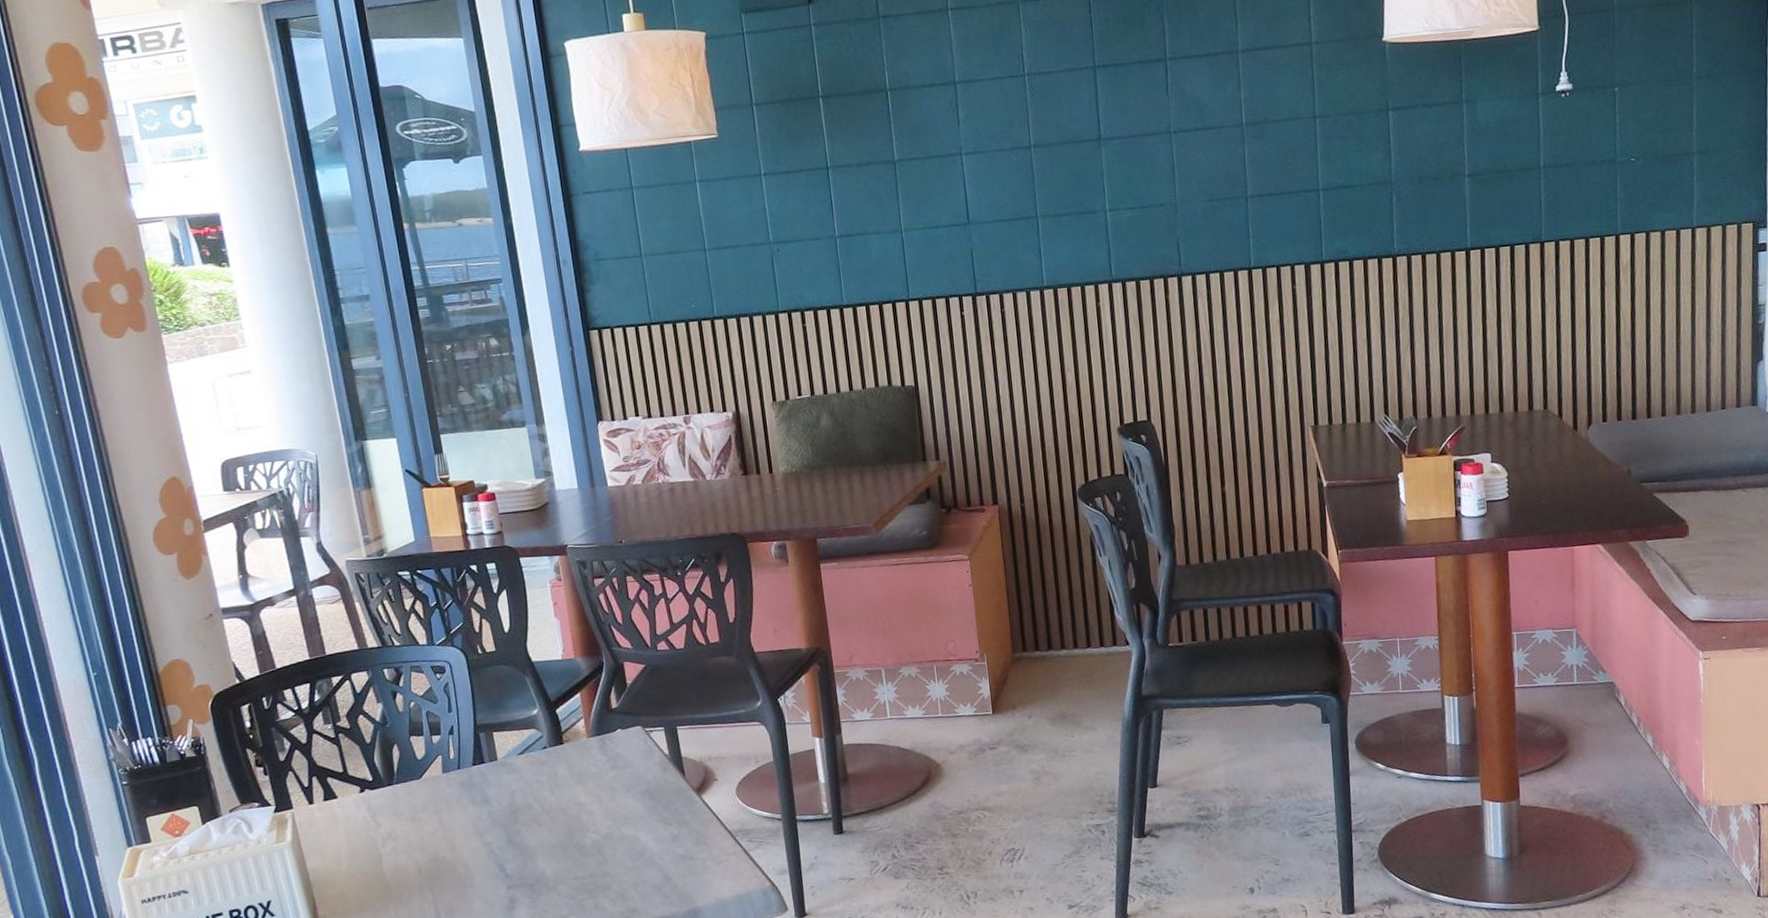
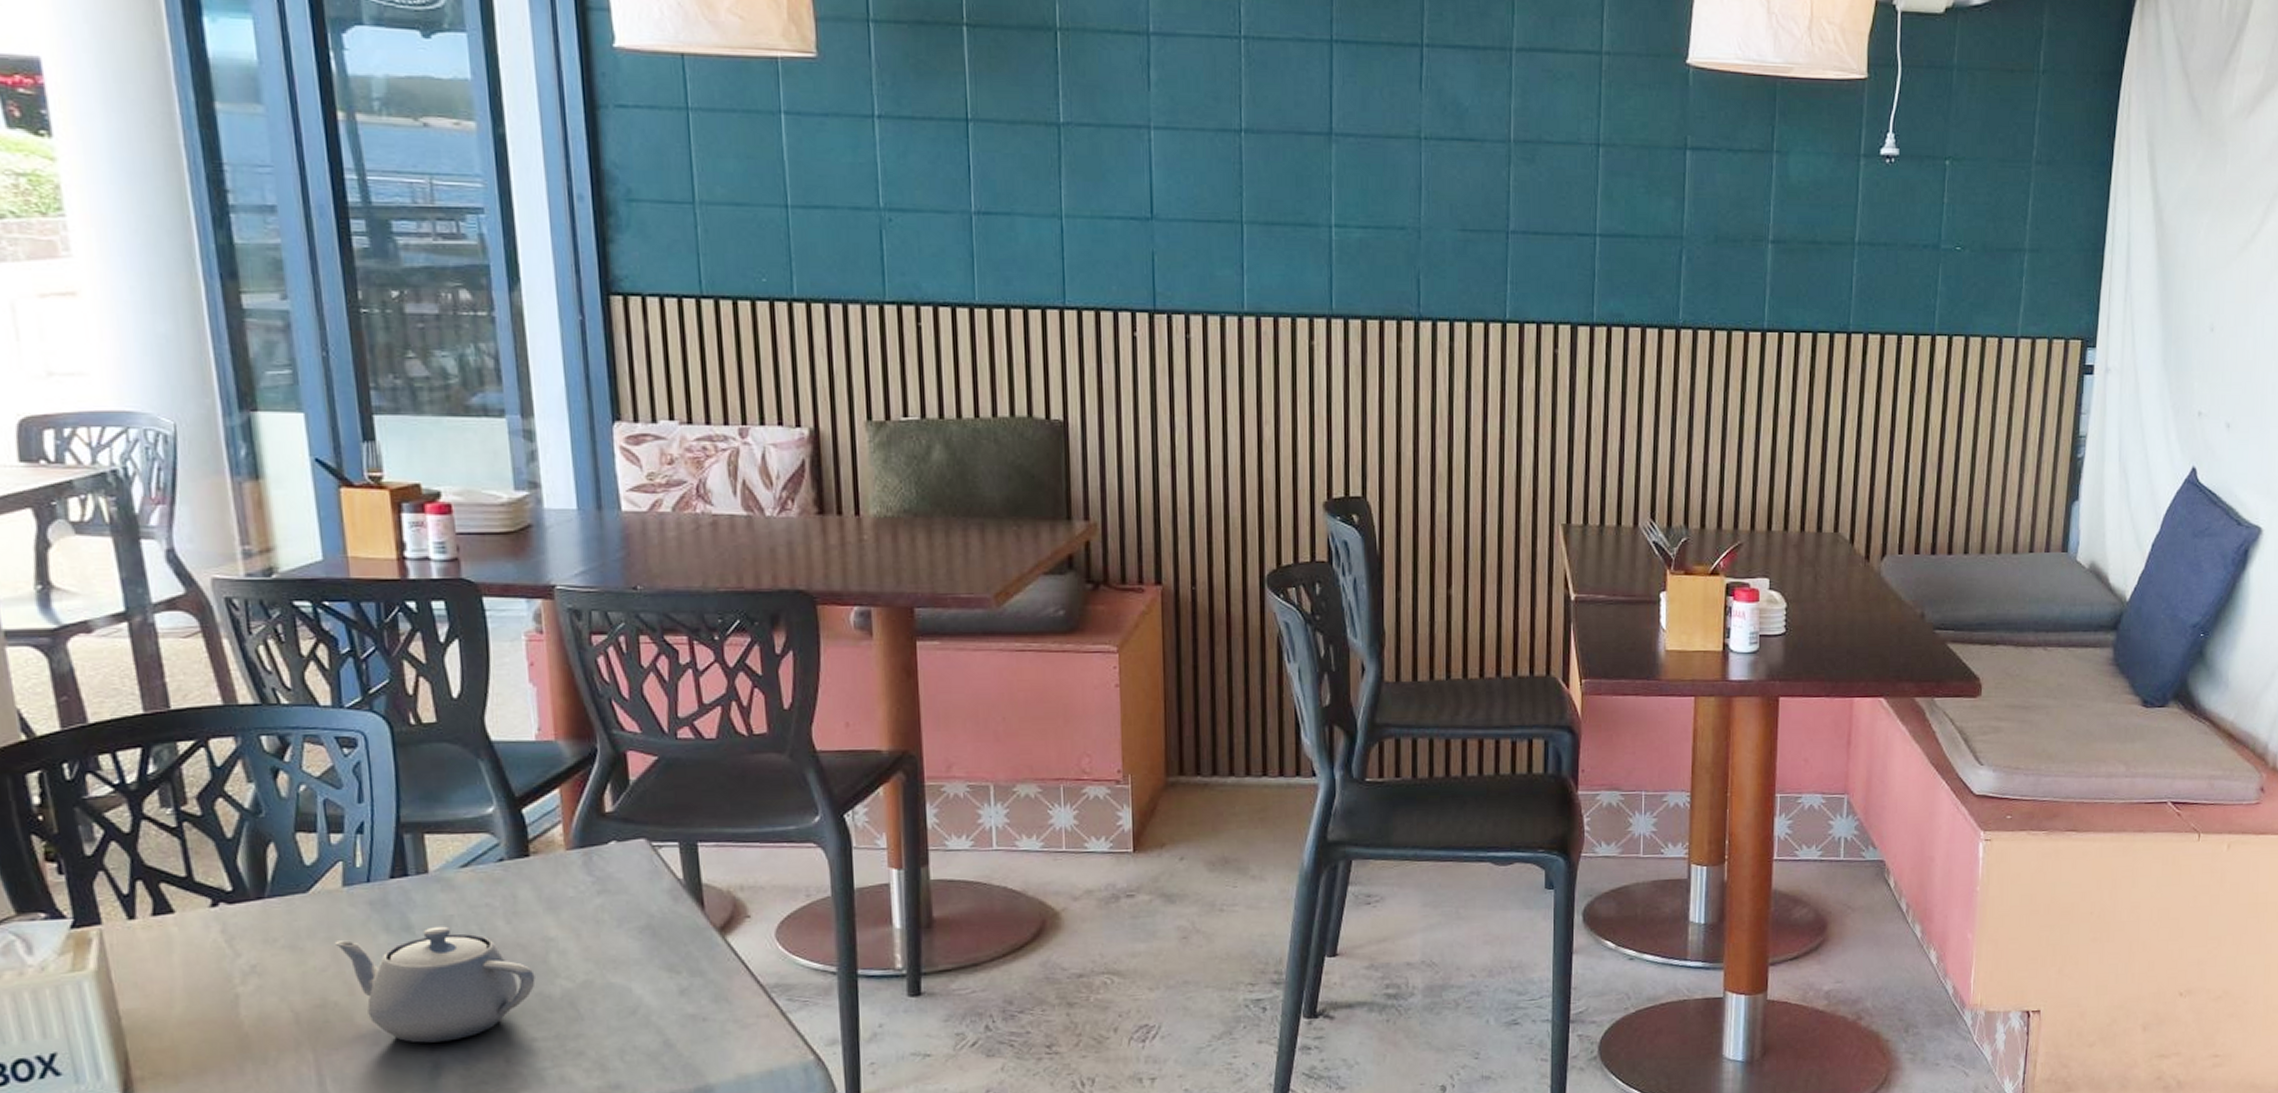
teapot: none [440,798,574,884] -> present [334,926,536,1043]

